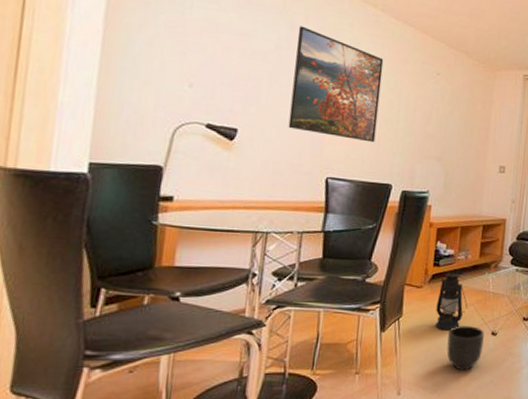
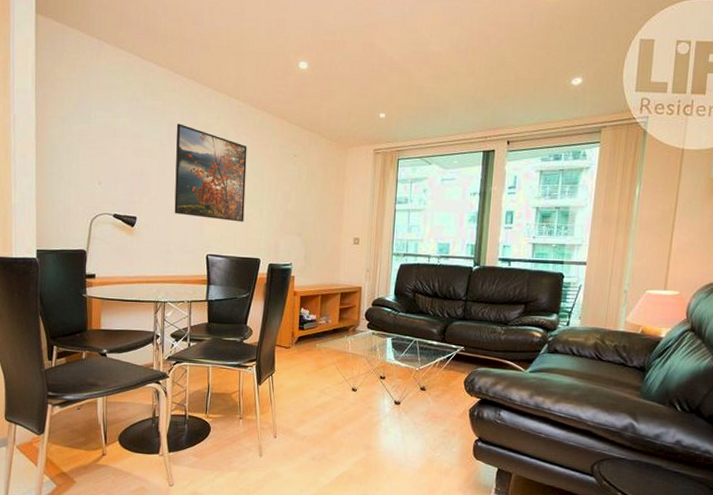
lantern: present [436,273,468,331] -> none [303,335,330,386]
planter: present [446,326,484,371] -> none [313,382,345,421]

